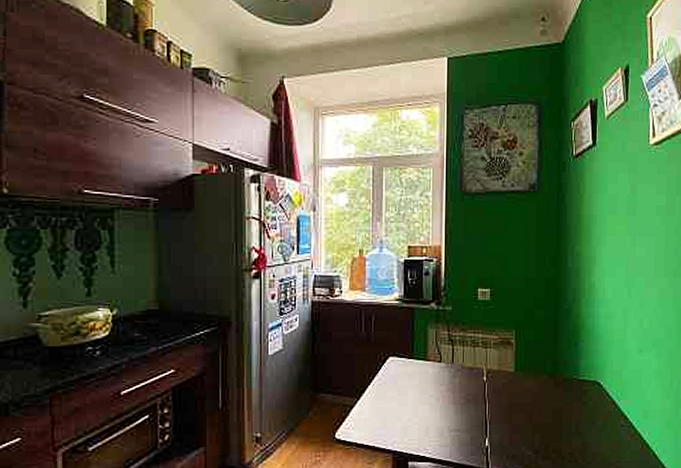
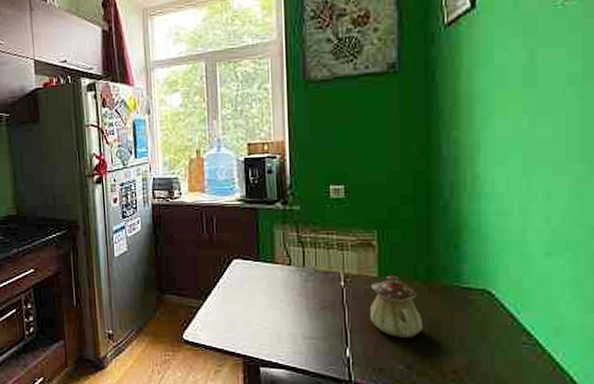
teapot: none [506,370,549,426] -> present [369,275,424,338]

